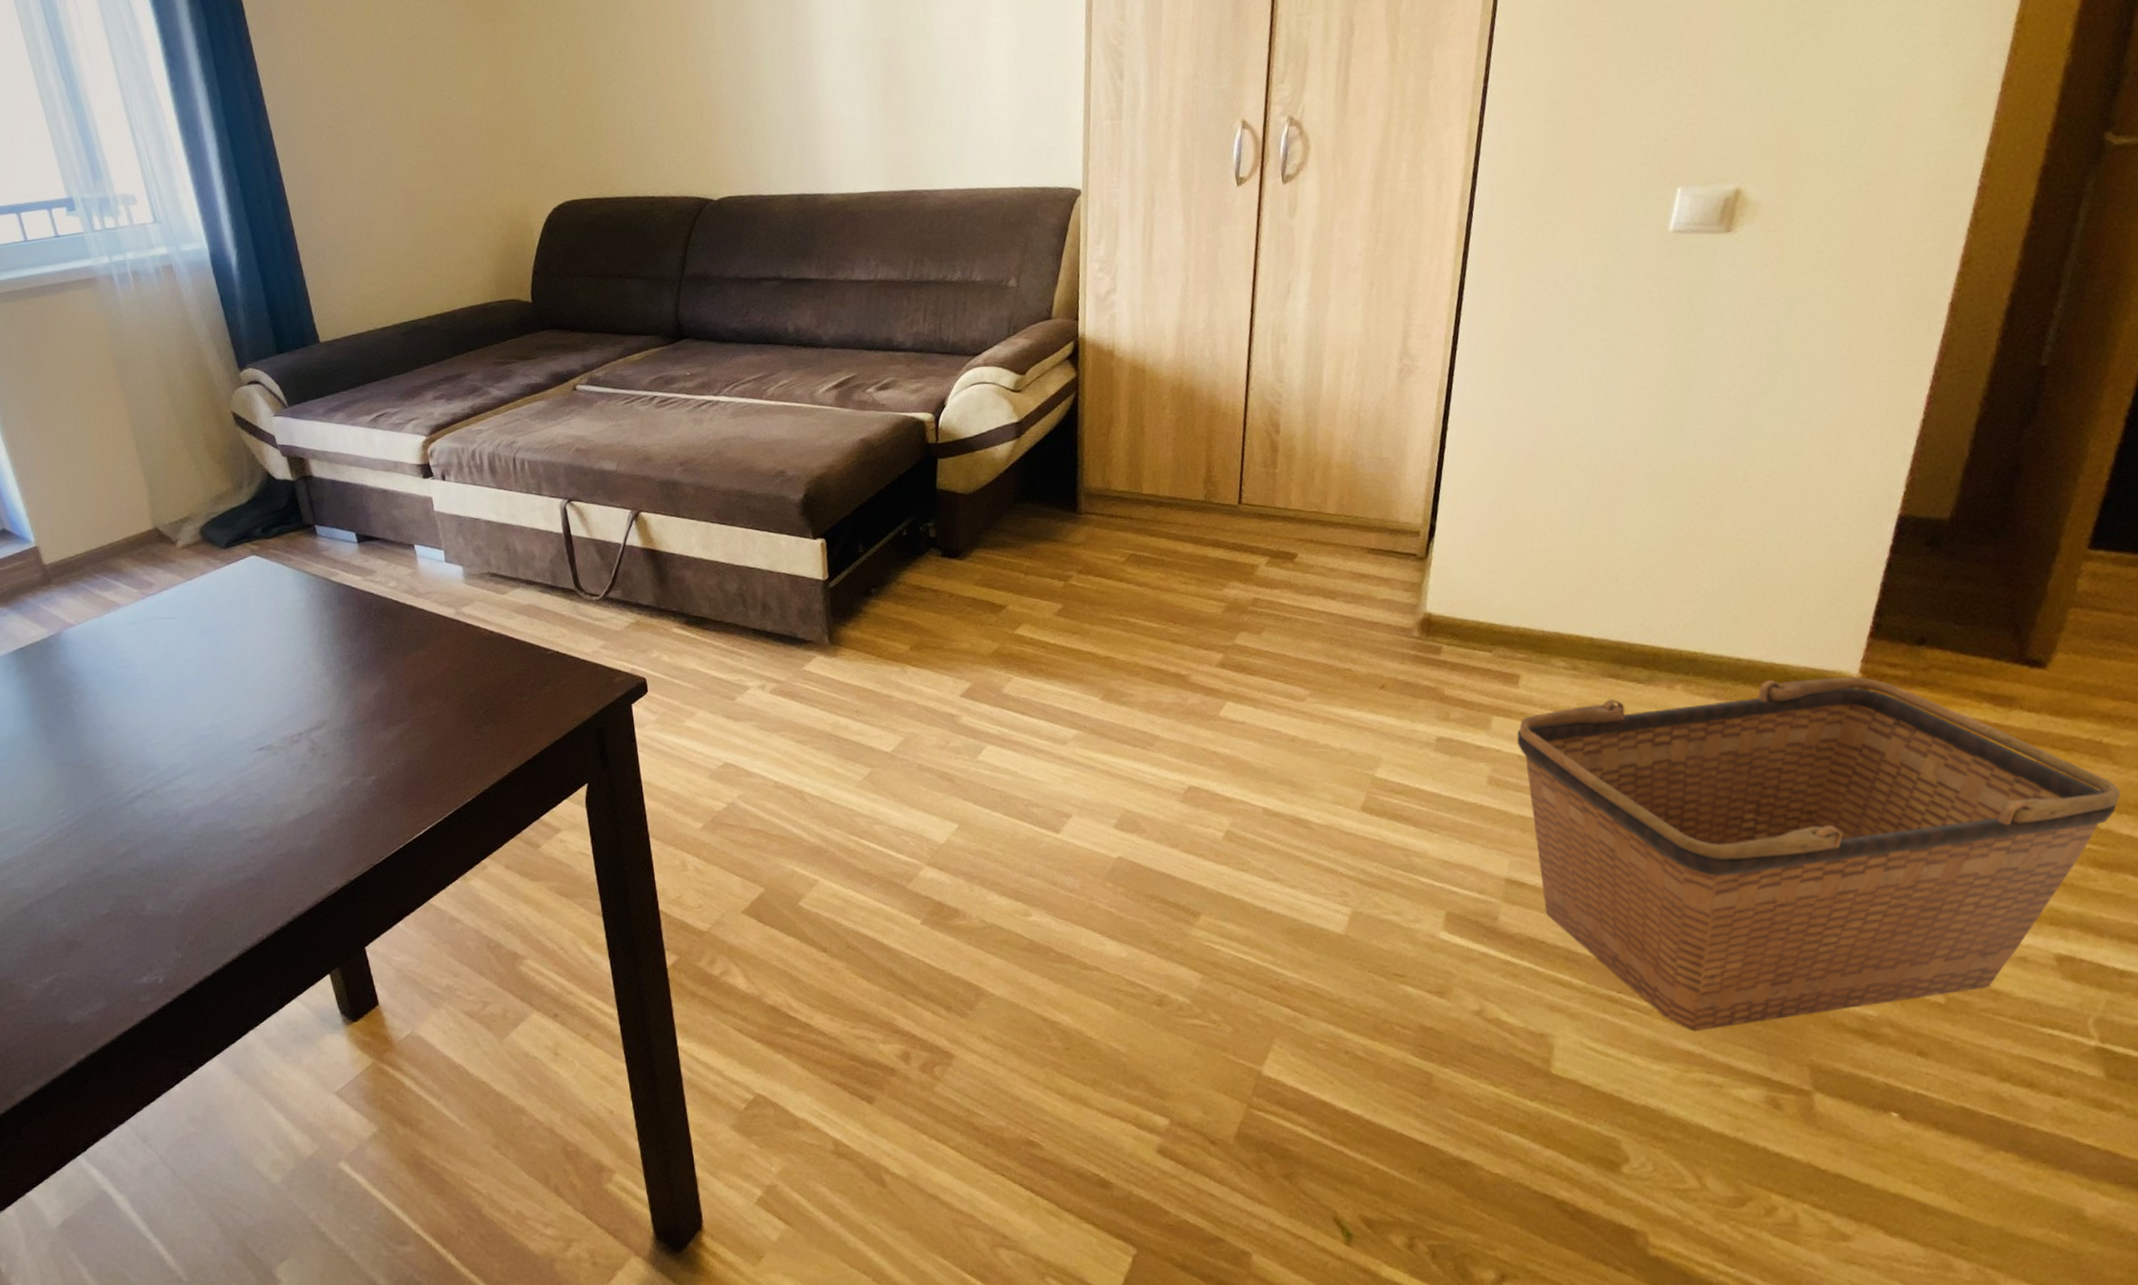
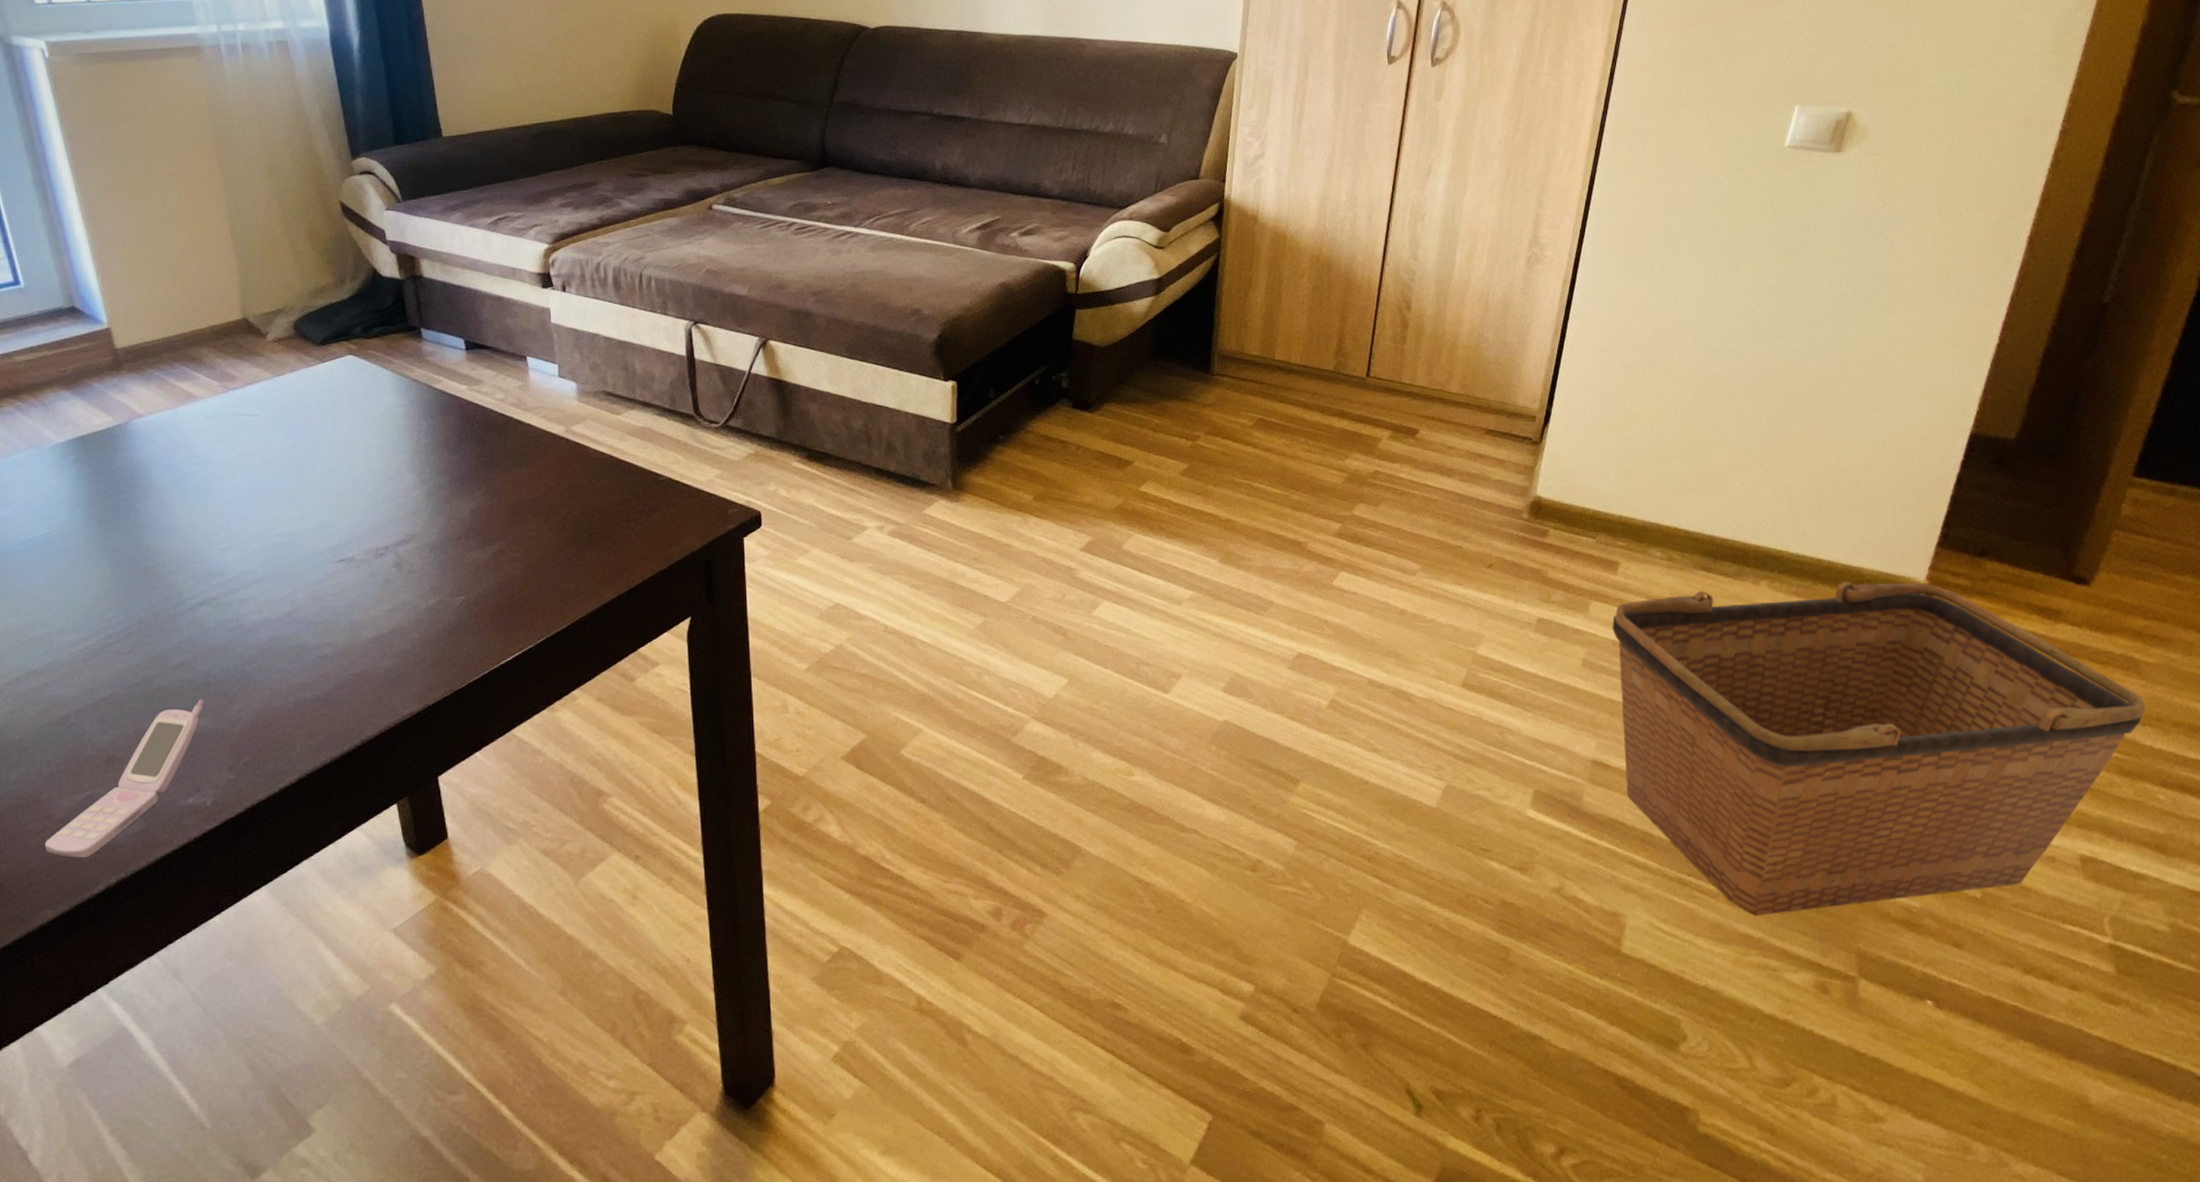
cellular telephone: none [20,884,150,1036] -> present [44,699,205,858]

